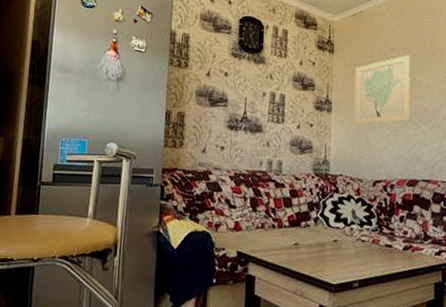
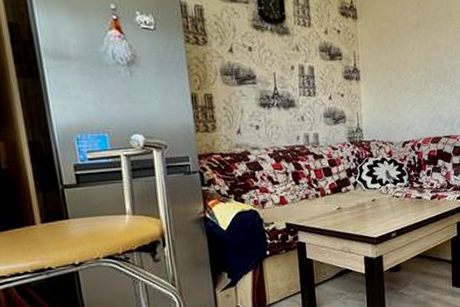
wall art: present [354,55,410,125] -> none [379,17,431,91]

